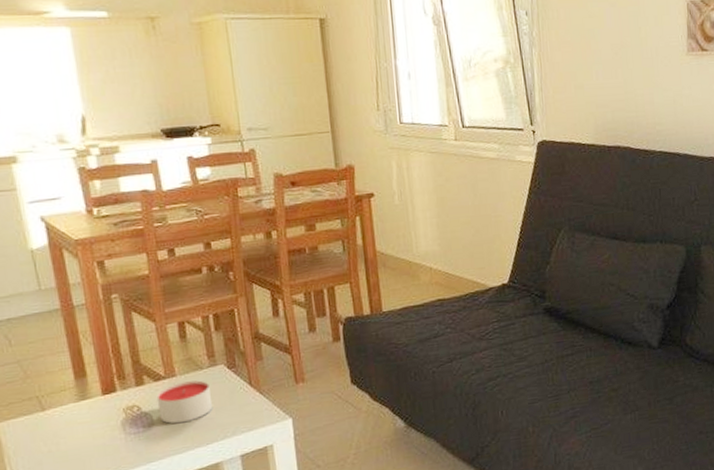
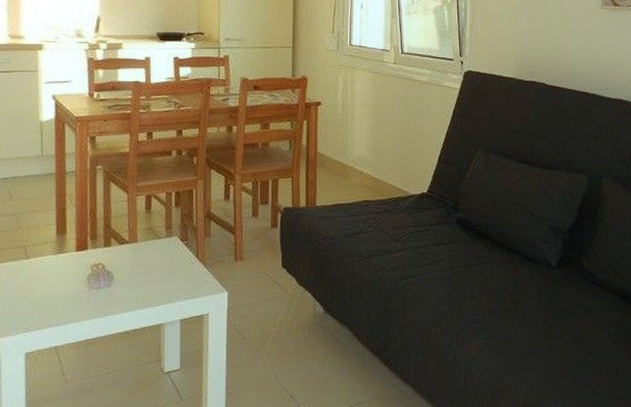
candle: present [156,380,213,424] -> none [119,248,164,284]

